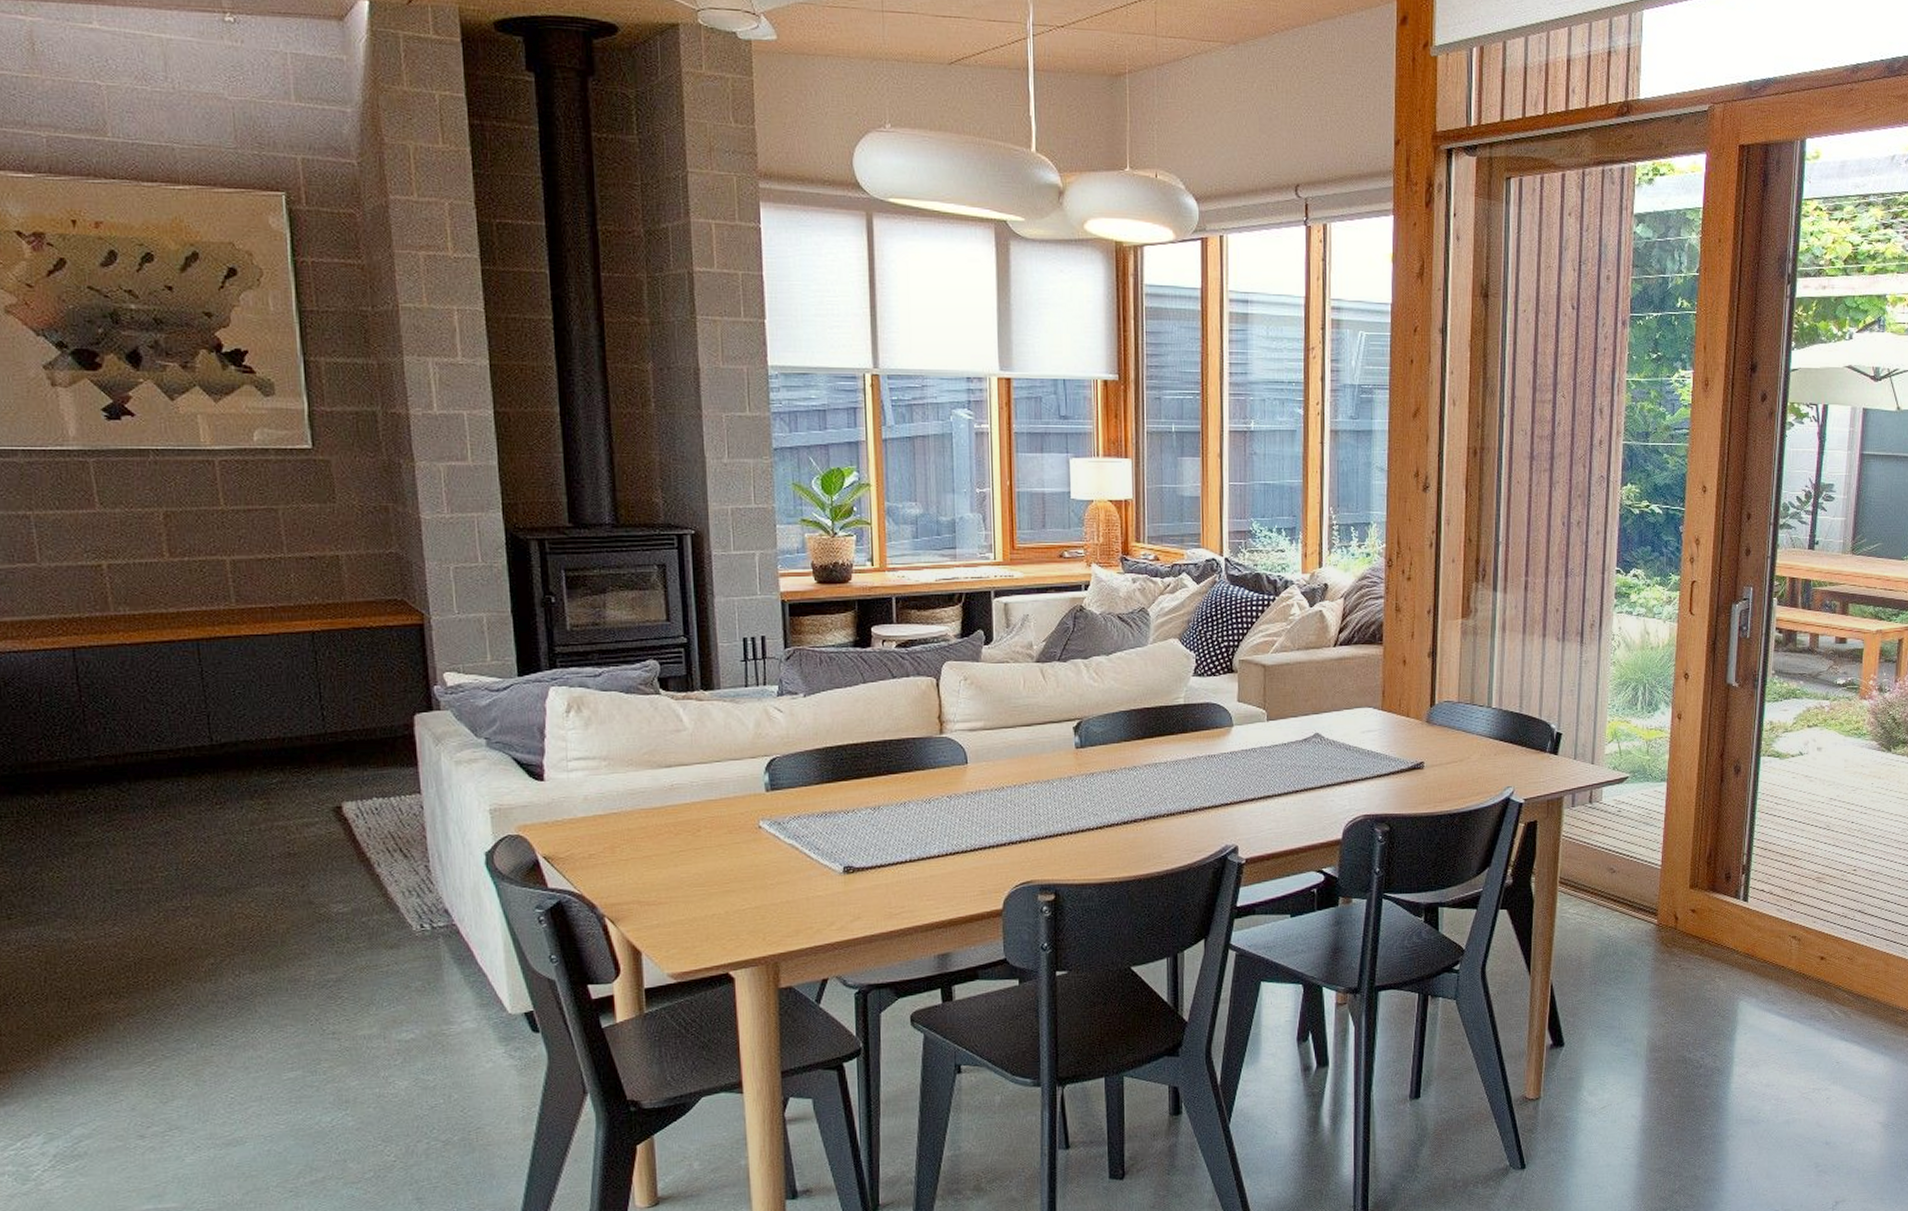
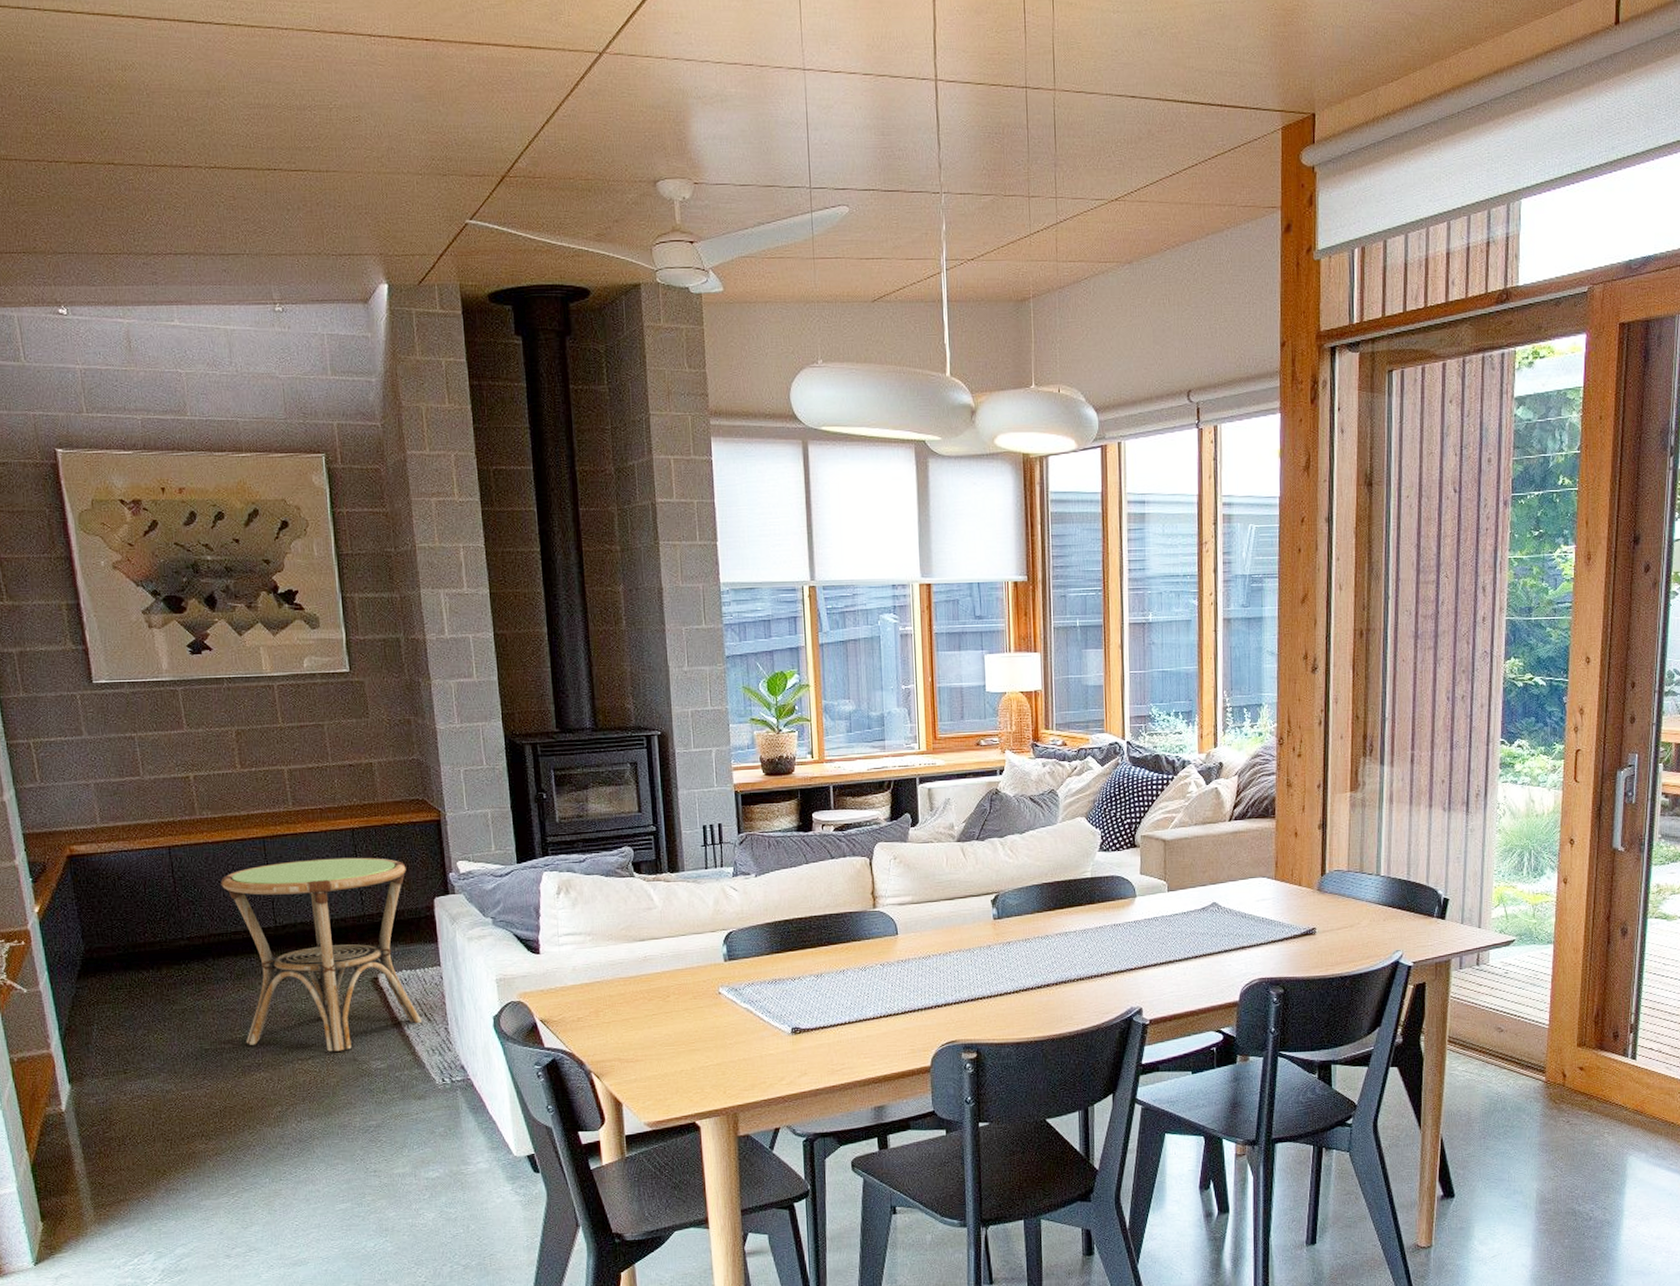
side table: none [140,665,395,893] -> present [220,857,421,1052]

